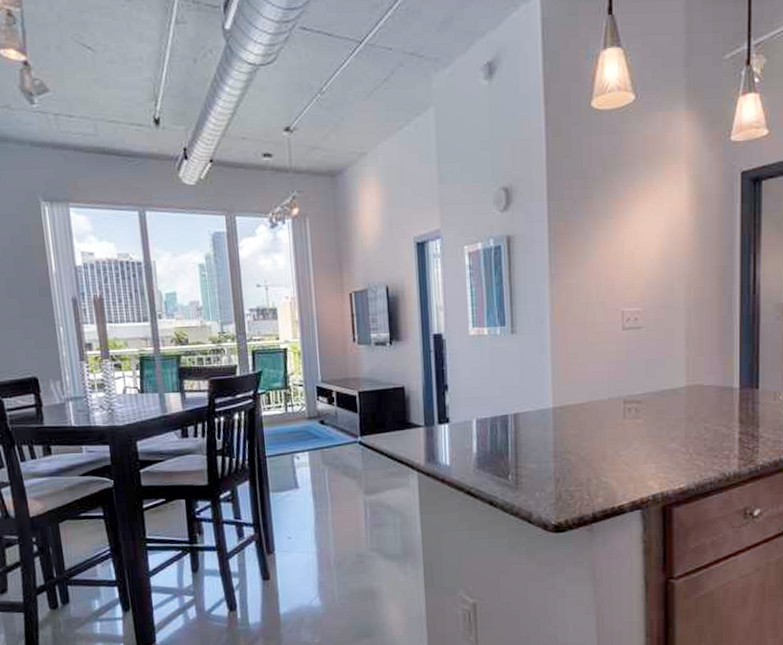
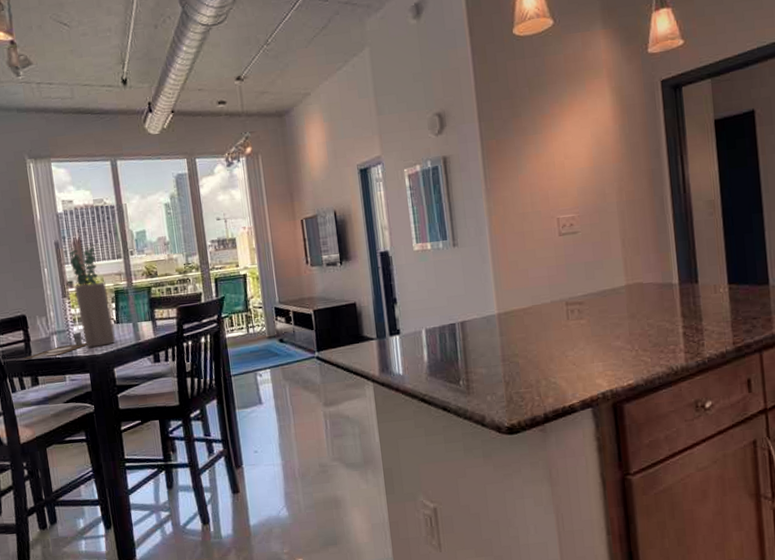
place setting: none [33,400,107,426] -> present [22,332,87,359]
vase: none [89,298,139,417] -> present [70,239,115,348]

